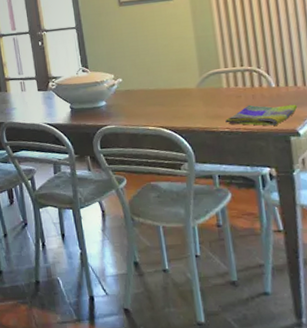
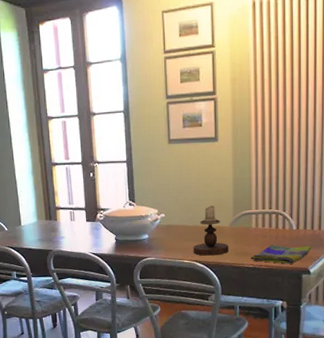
candlestick: none [157,66,199,121] -> present [193,205,229,256]

